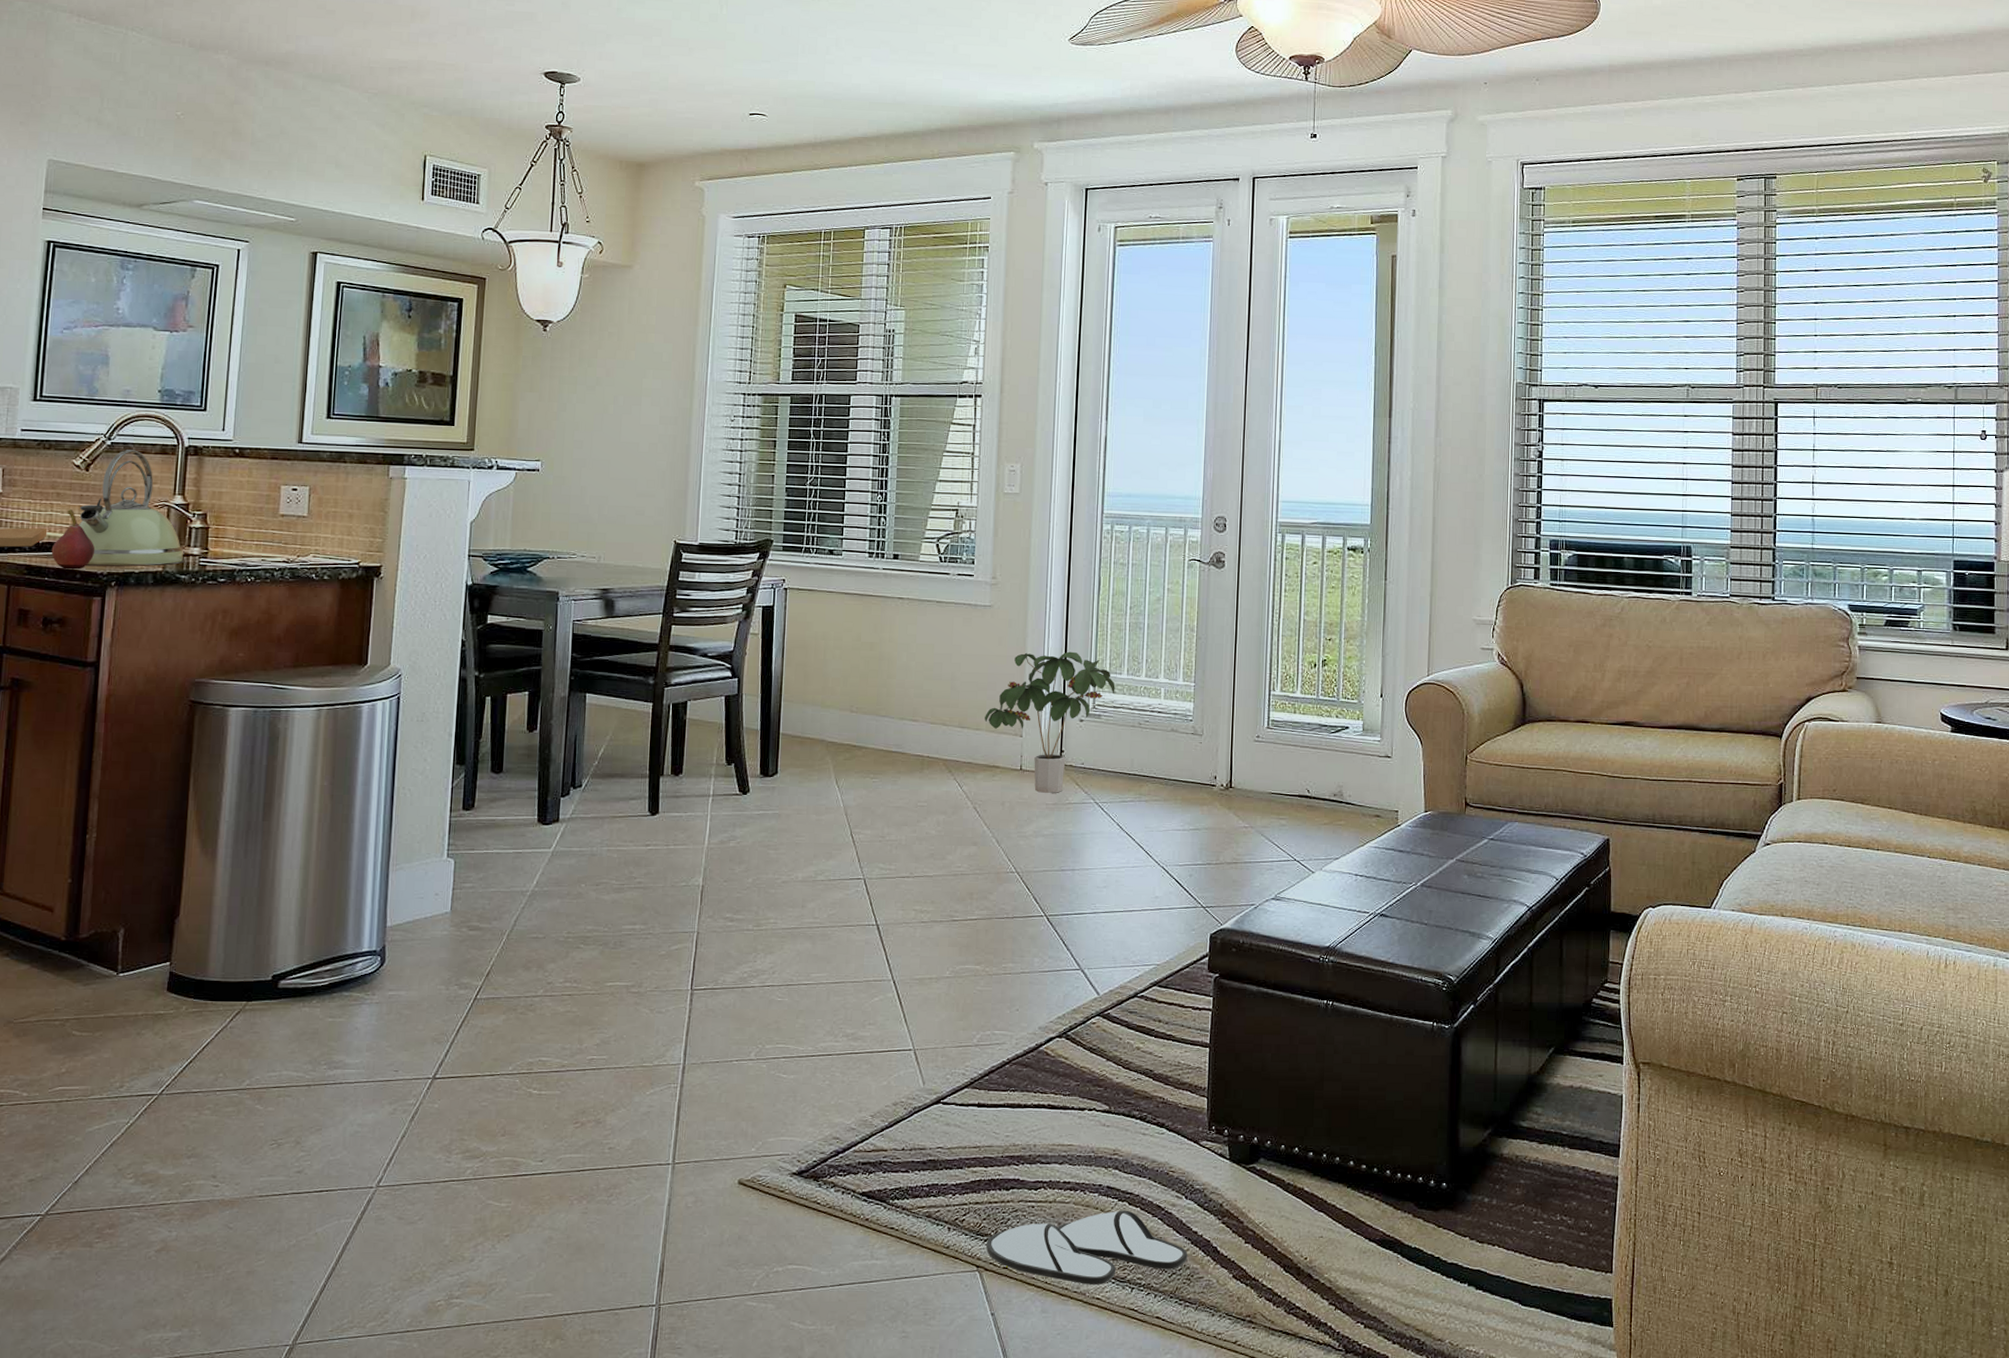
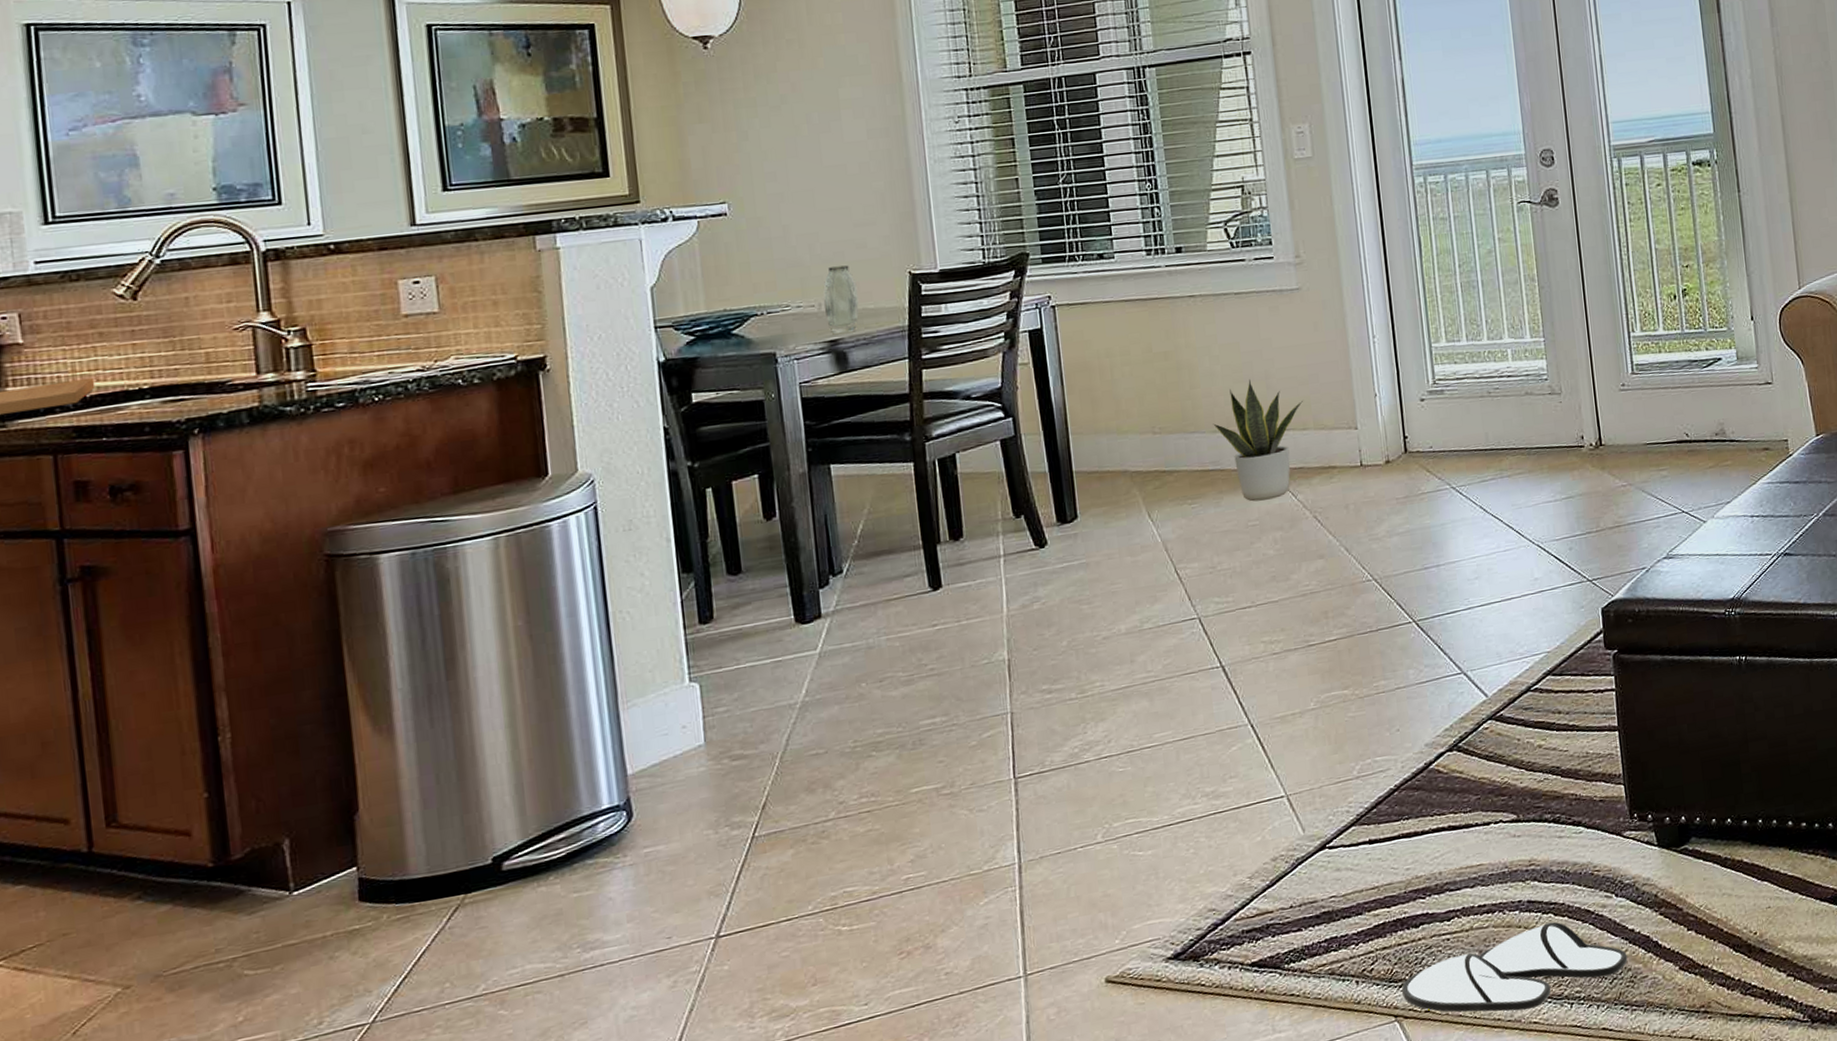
fruit: present [51,508,95,570] -> none [104,349,165,424]
kettle: present [79,449,185,568] -> none [133,265,287,416]
vase: none [602,527,631,586] -> present [822,265,859,336]
potted plant: none [901,678,980,786] -> present [1213,379,1303,502]
potted plant: present [984,651,1115,794] -> none [1310,324,1456,488]

